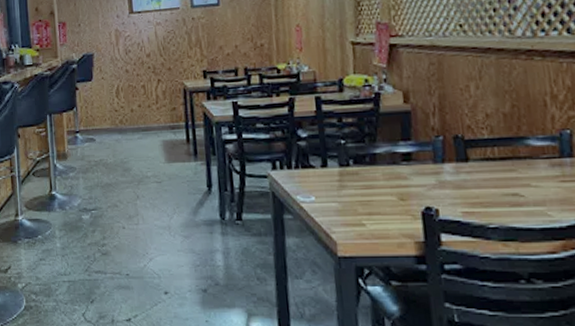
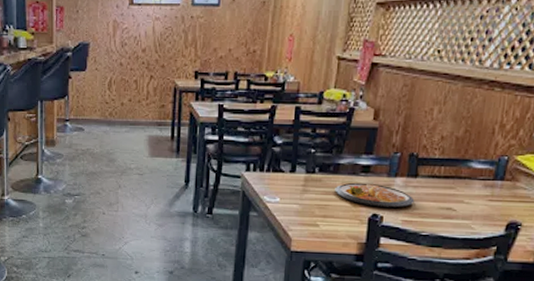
dish: none [375,172,472,199] -> present [335,182,415,209]

